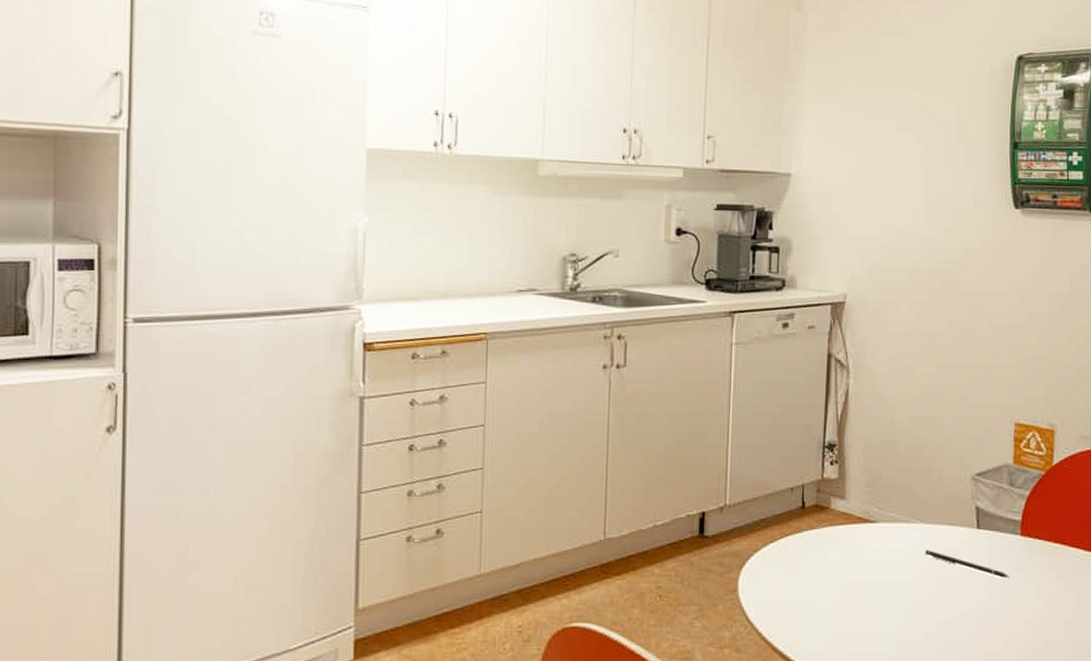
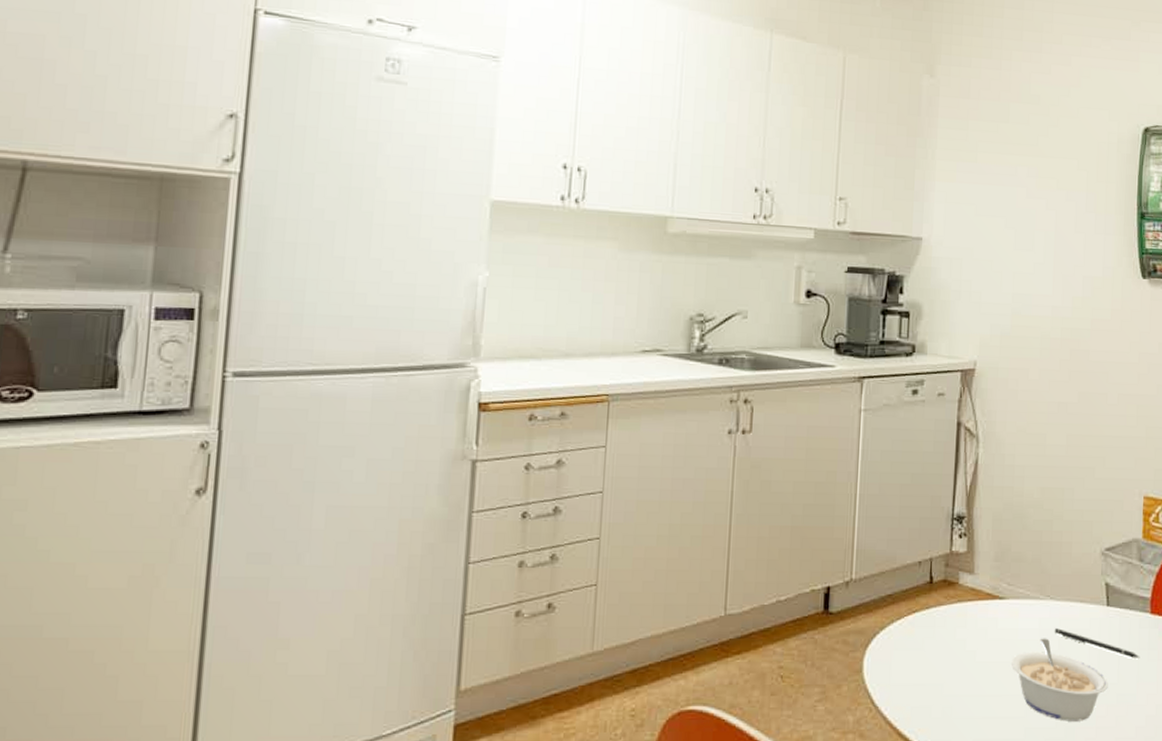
legume: none [882,559,978,637] -> present [1010,638,1108,721]

